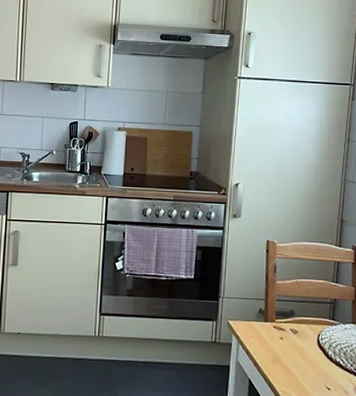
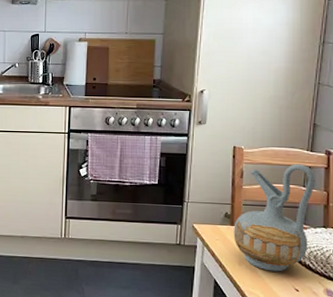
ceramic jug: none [267,259,344,370] -> present [233,164,316,272]

